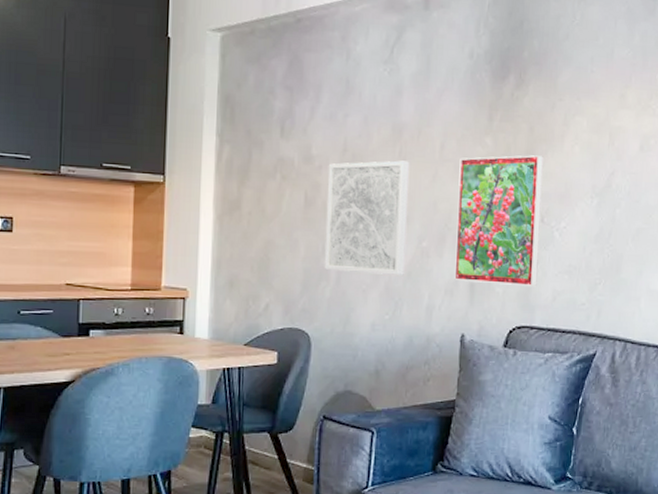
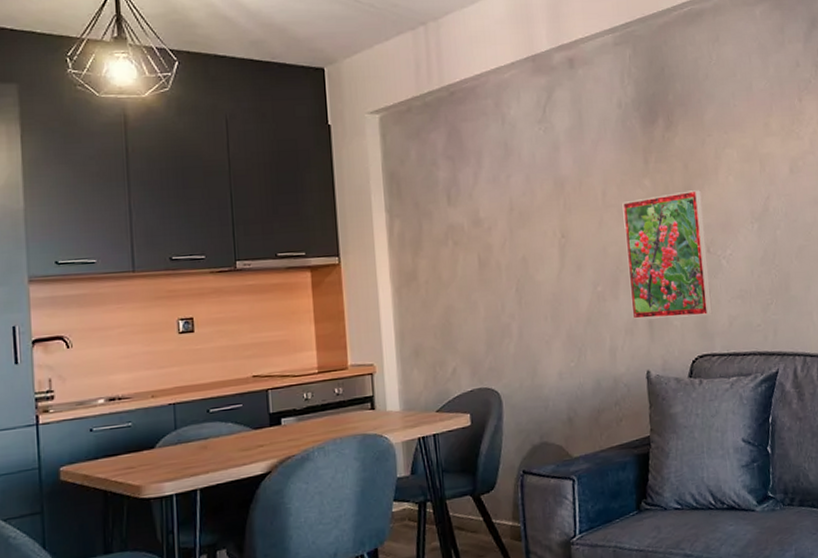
wall art: present [324,160,409,275] -> none [497,212,584,327]

